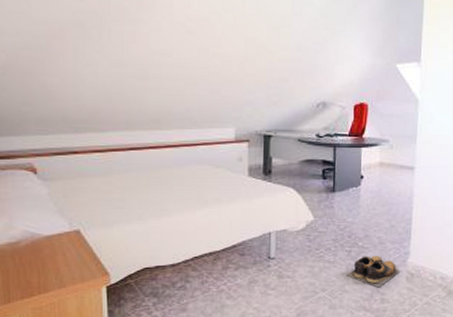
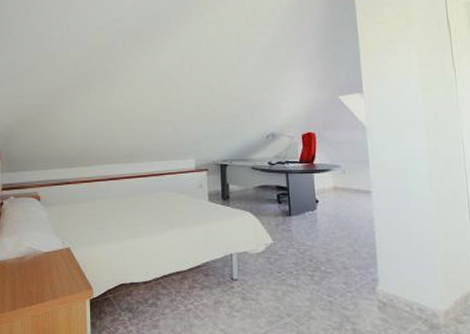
shoes: present [345,255,401,288] -> none [310,281,371,316]

